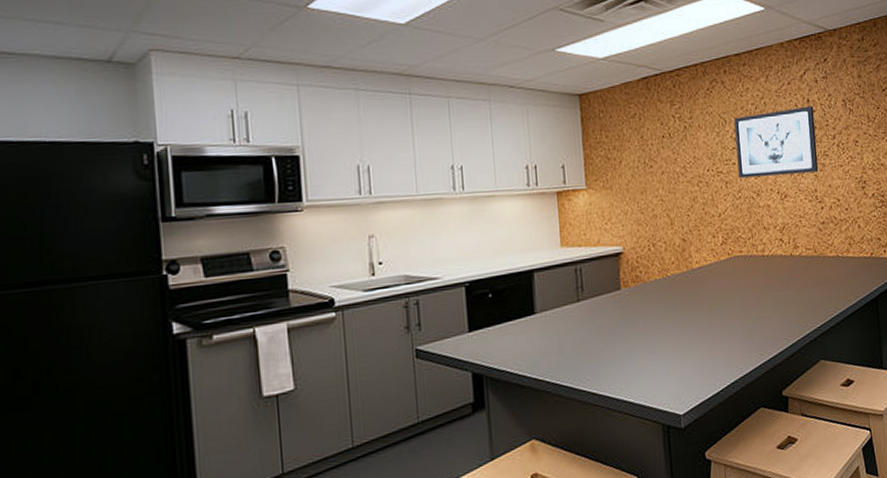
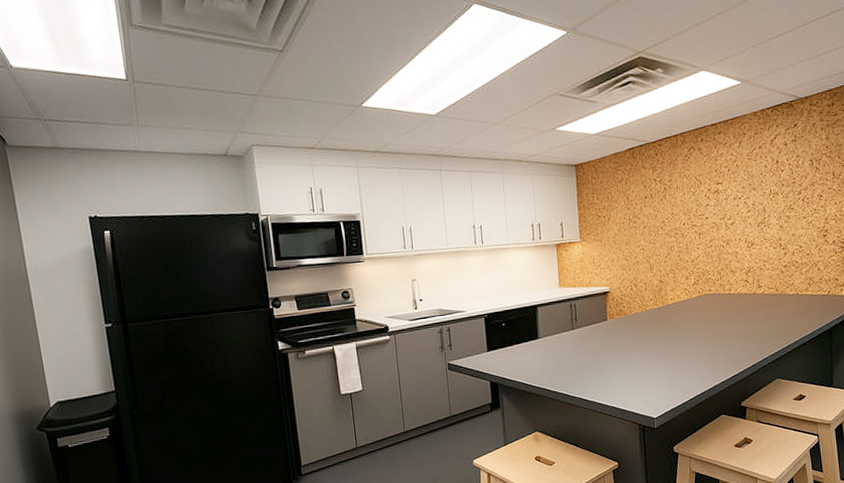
wall art: present [734,106,819,179] -> none [709,166,784,231]

